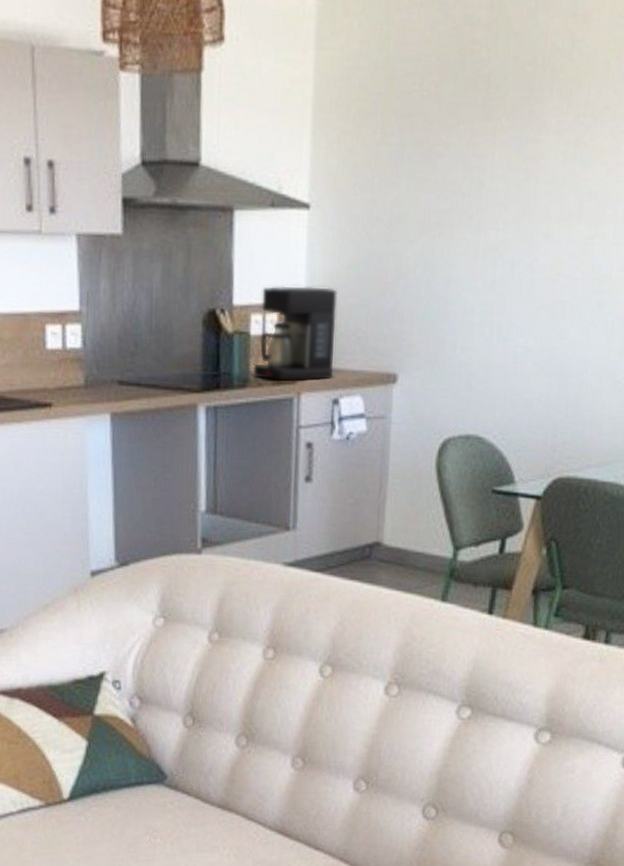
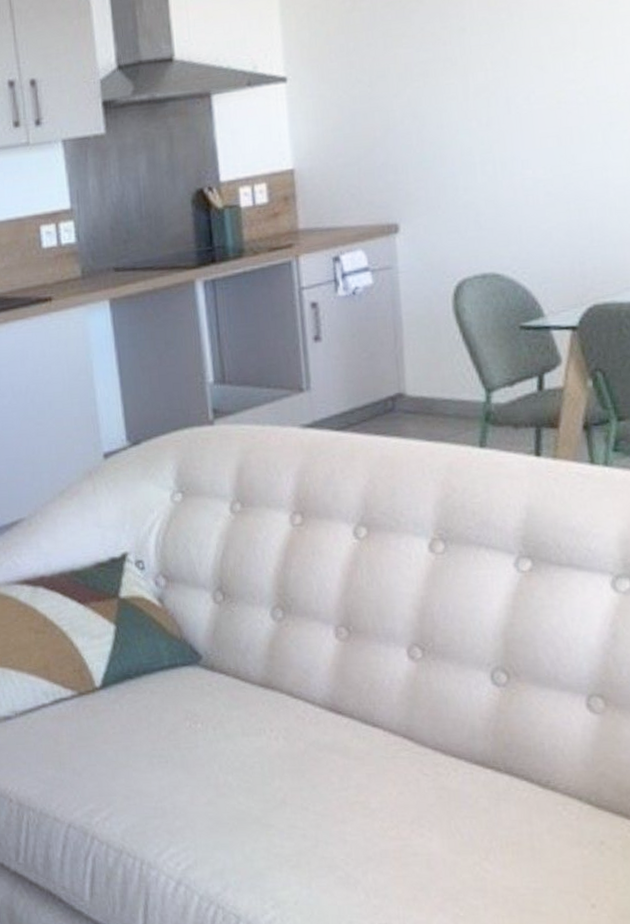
coffee maker: present [253,285,338,382] -> none [247,151,331,248]

